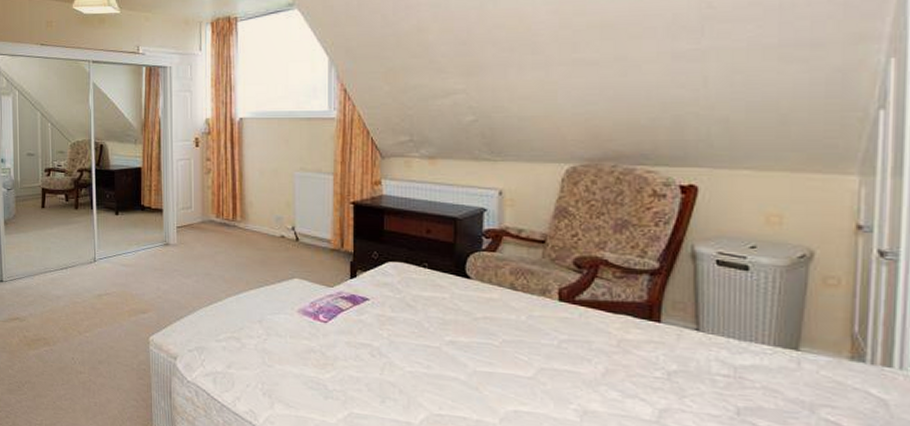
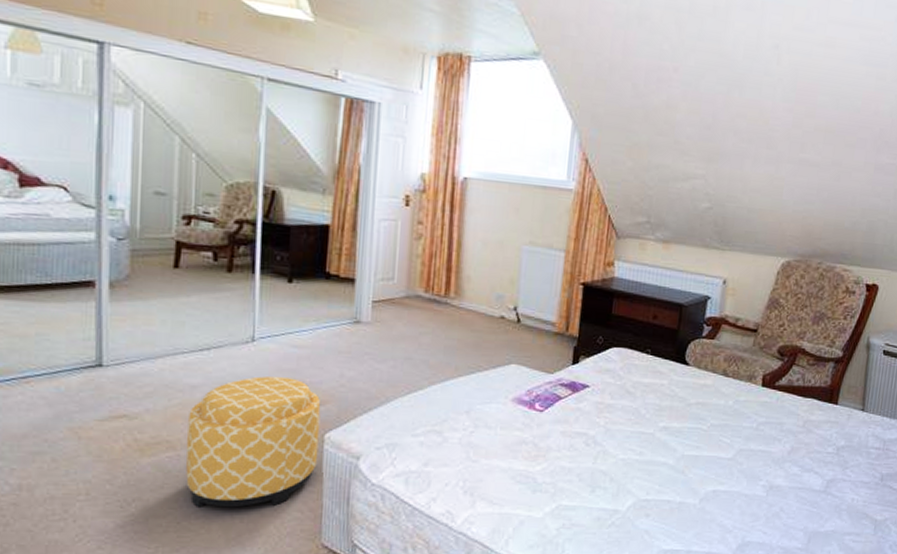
ottoman: none [56,289,146,394] -> present [185,376,321,508]

